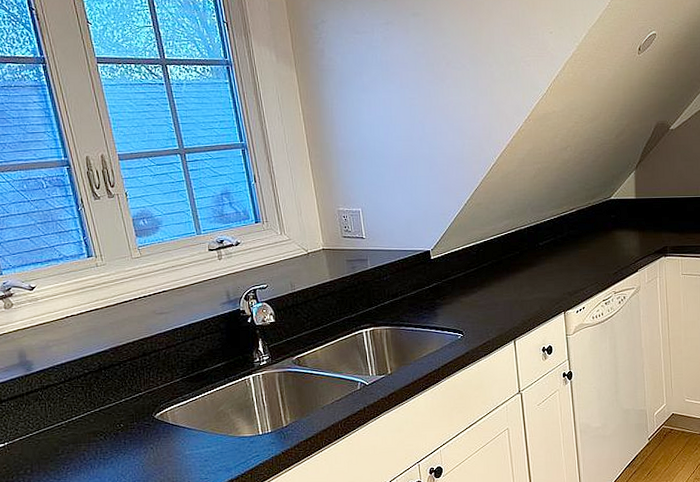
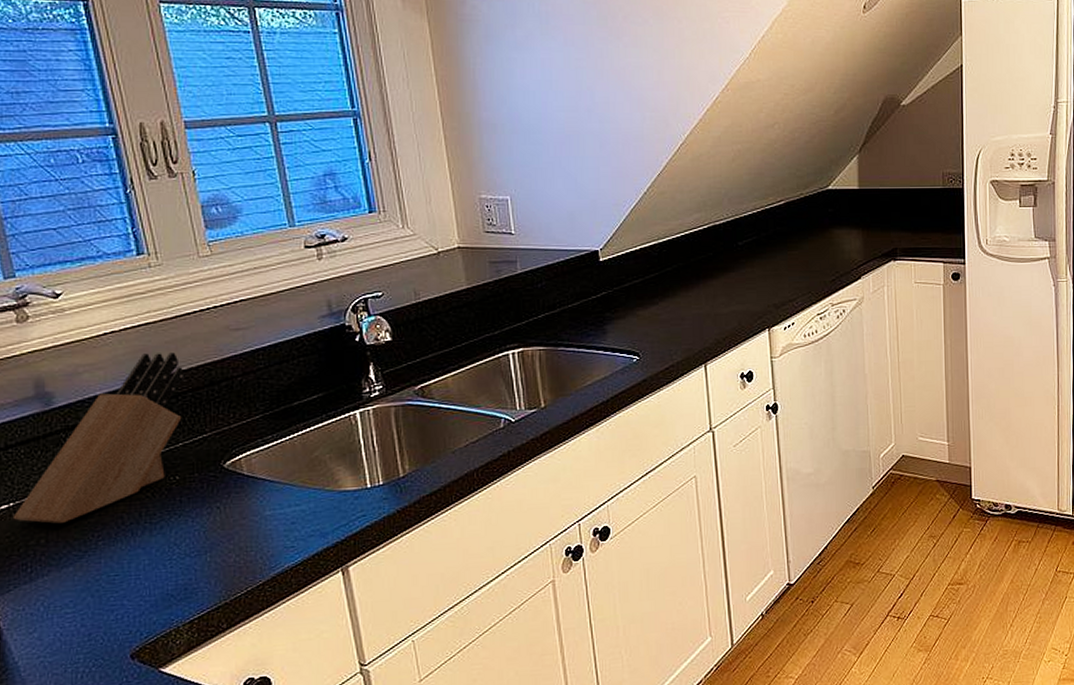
knife block: none [7,331,125,458] -> present [12,352,185,524]

